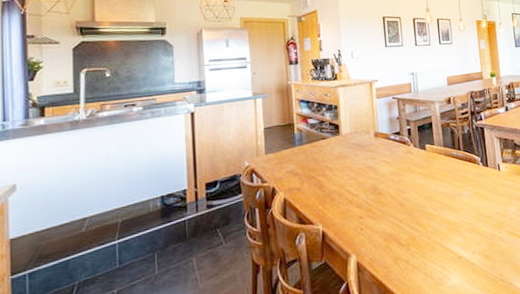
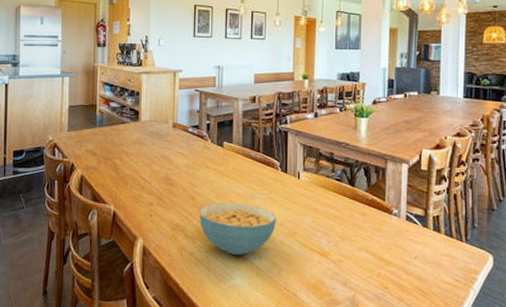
cereal bowl: none [410,202,485,256] -> present [199,202,276,255]

